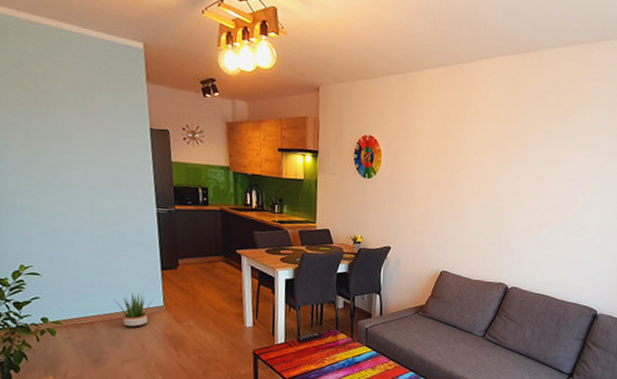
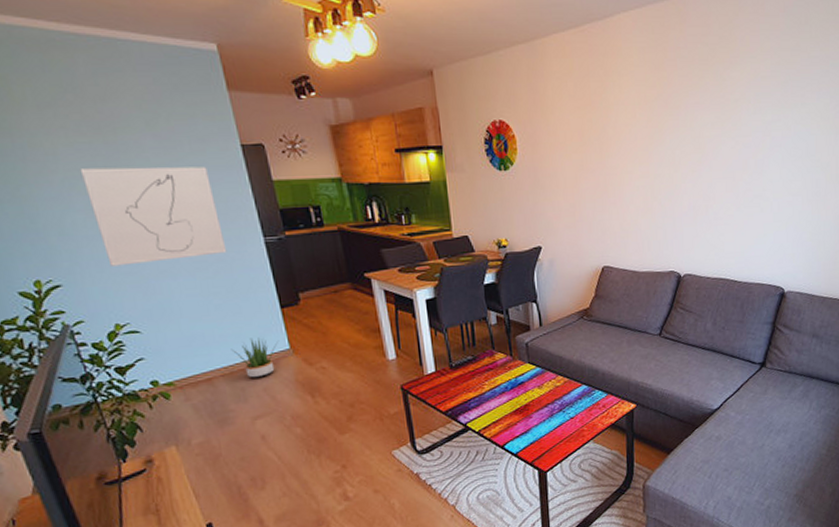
wall art: none [14,131,124,218] -> present [79,166,227,266]

